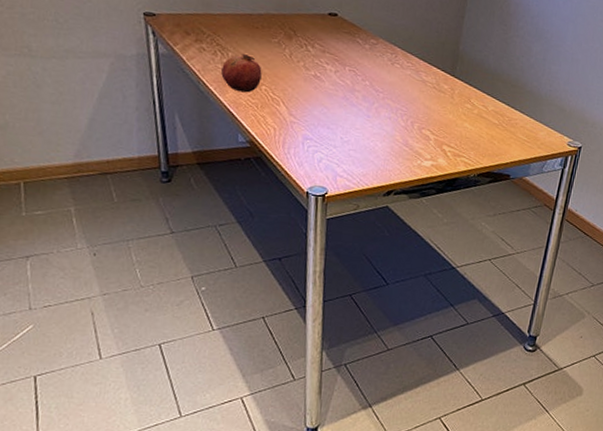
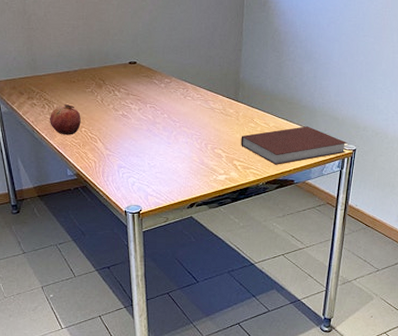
notebook: none [453,114,573,156] -> present [241,126,348,165]

